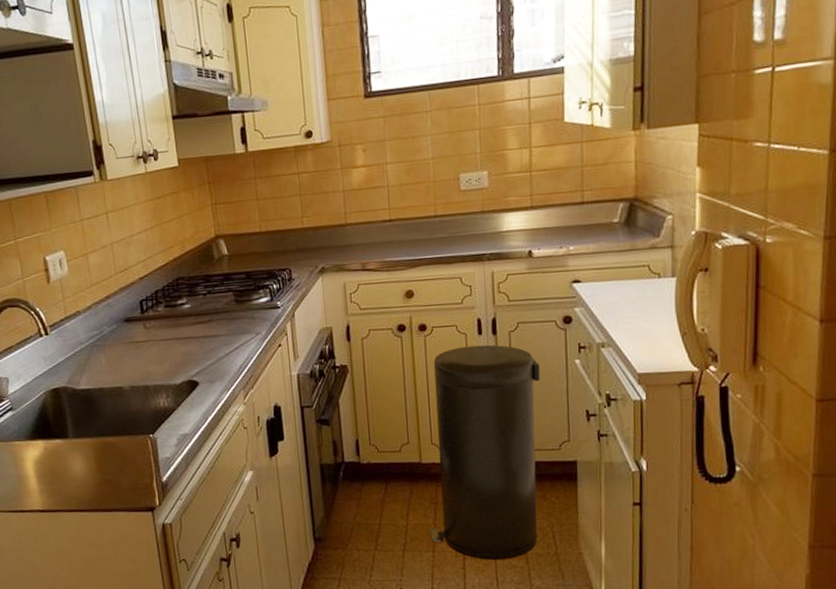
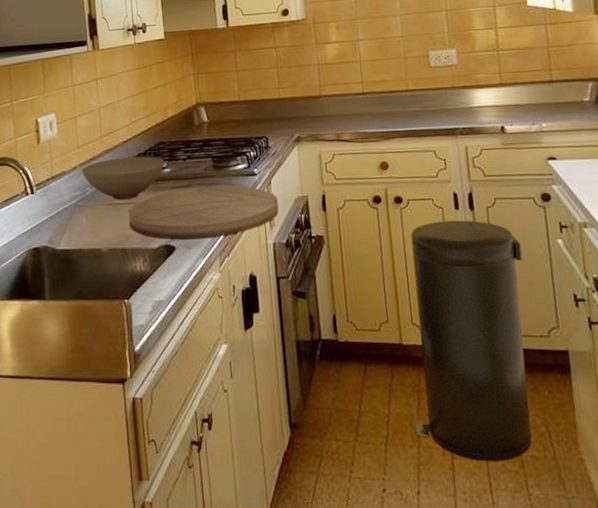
bowl: none [97,292,184,338] -> present [82,156,164,200]
cutting board: none [149,319,304,375] -> present [129,185,280,240]

